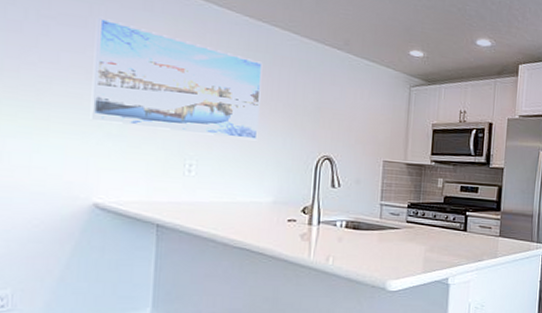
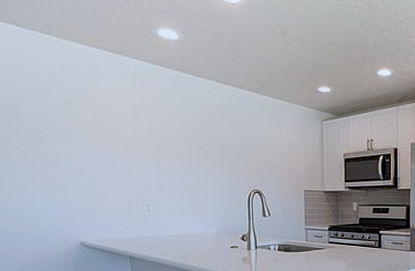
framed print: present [90,16,263,141] -> none [57,84,198,181]

